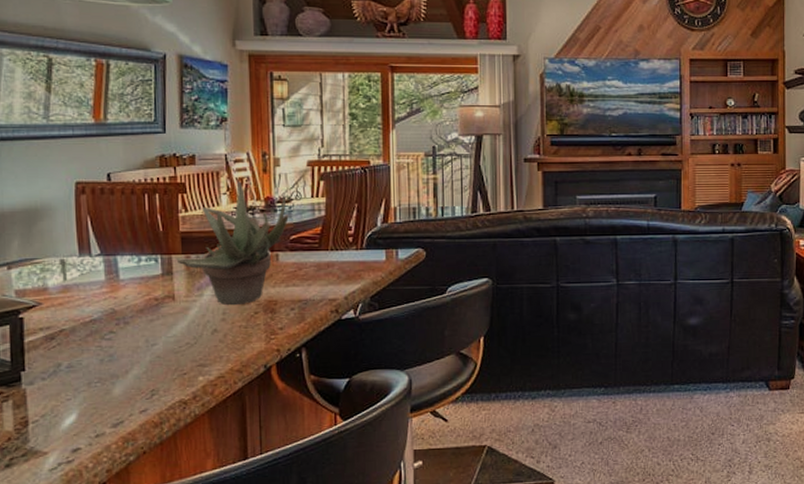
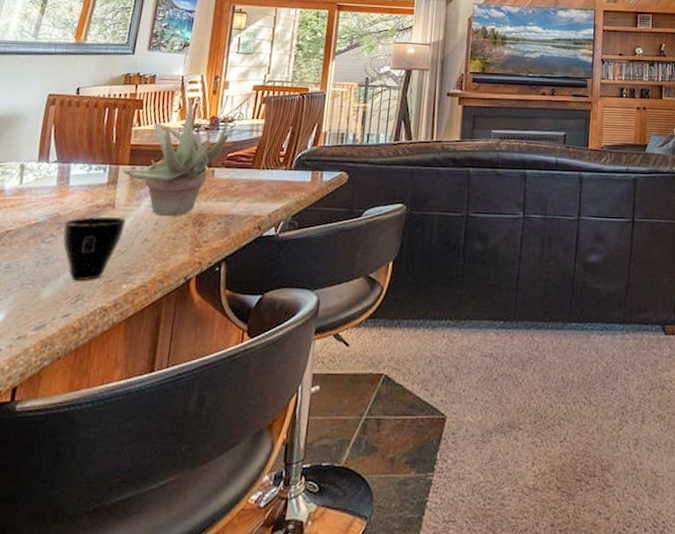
cup: none [122,309,190,376] -> present [62,217,126,281]

